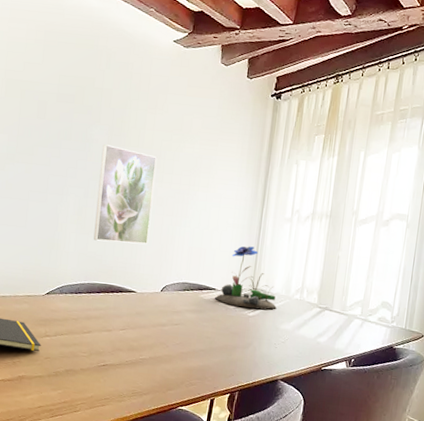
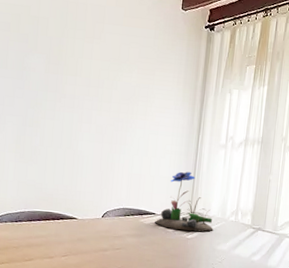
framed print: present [93,144,157,245] -> none [33,73,96,172]

